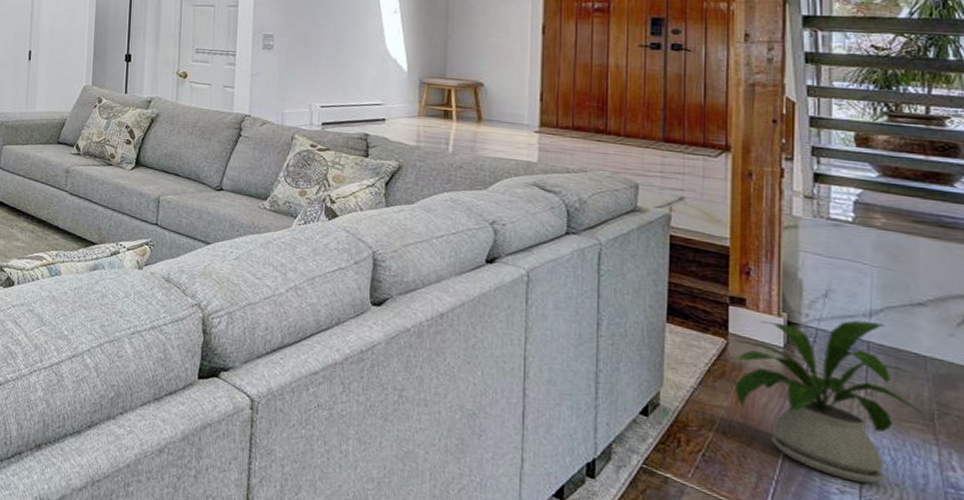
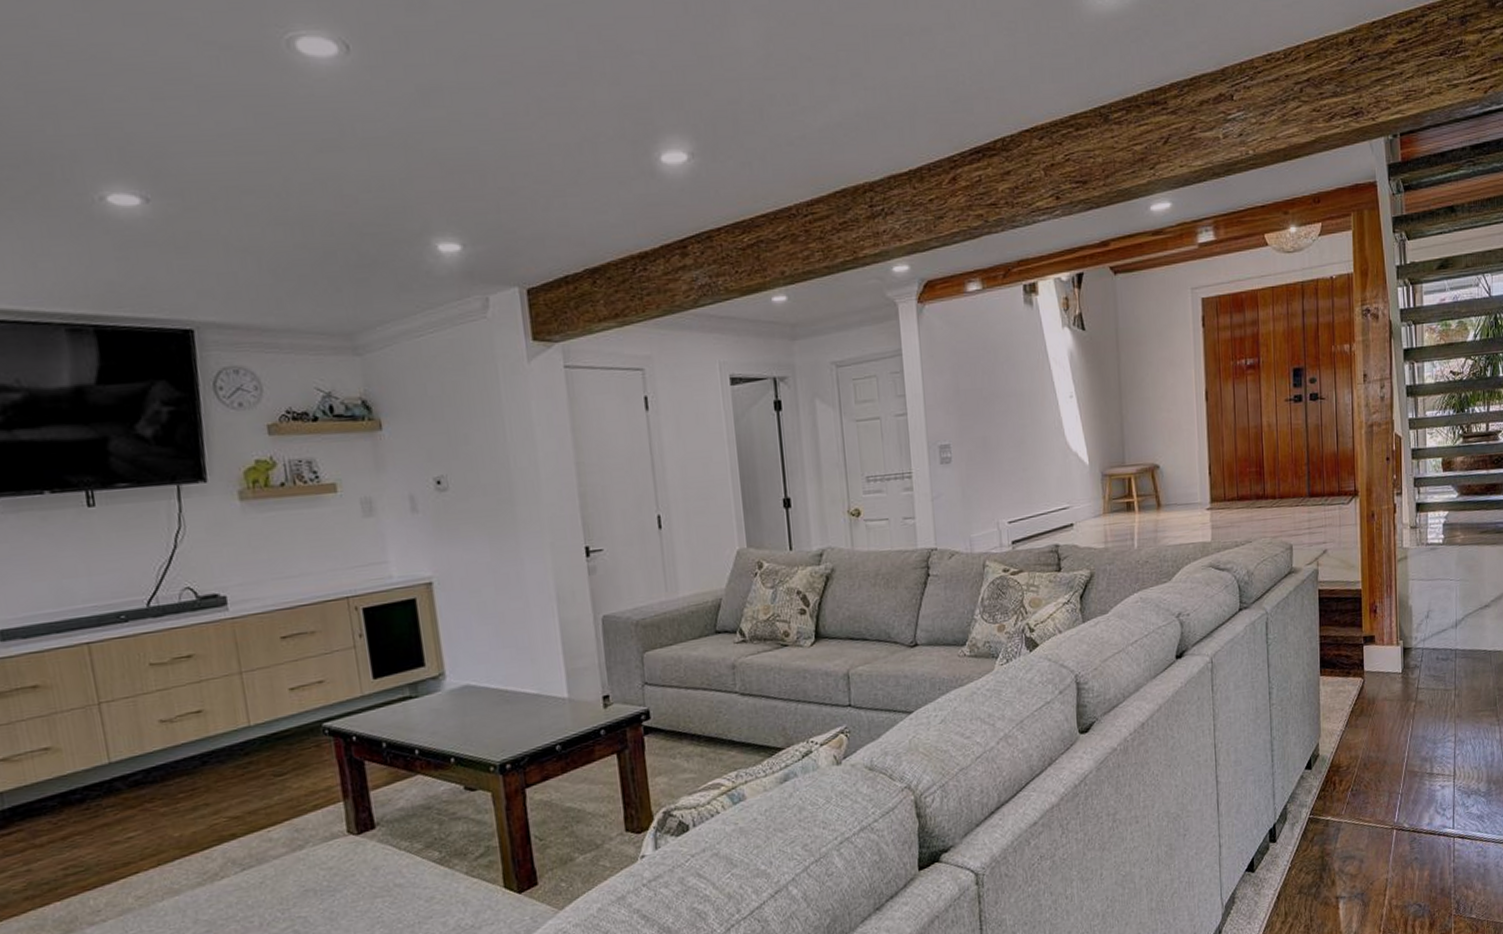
house plant: present [733,320,923,484] -> none [1368,630,1490,776]

